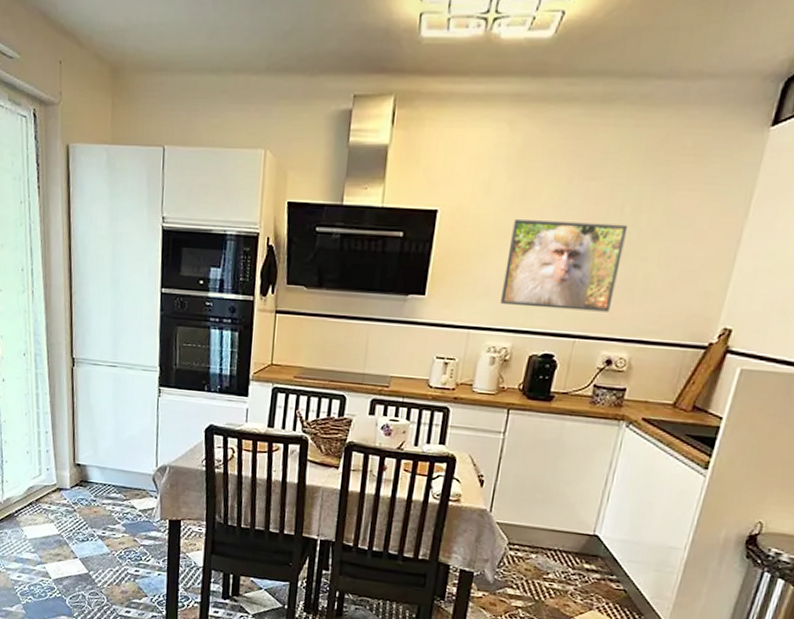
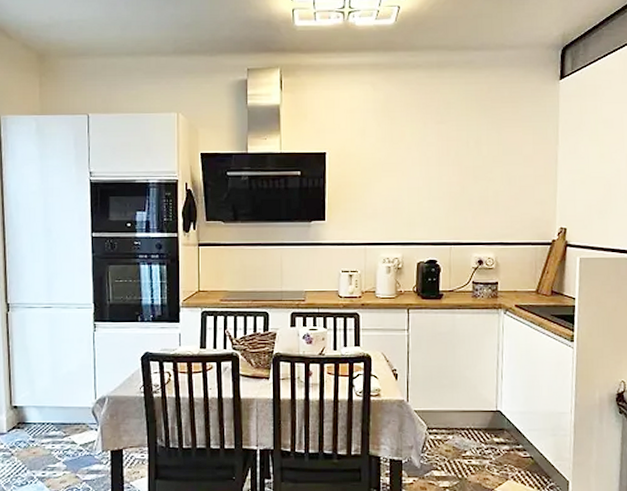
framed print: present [501,219,628,312] -> none [387,155,475,223]

